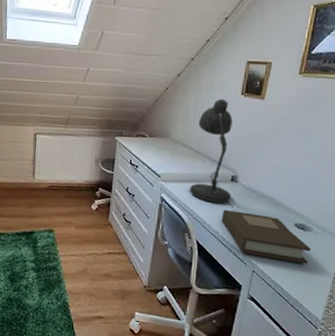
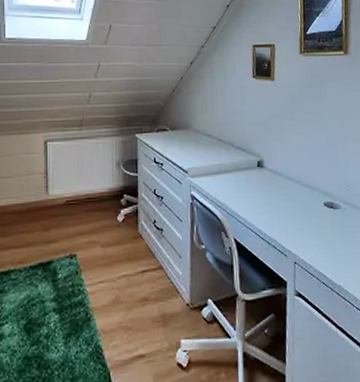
desk lamp: present [190,98,234,208] -> none [217,83,265,196]
book: present [221,209,311,264] -> none [254,198,344,245]

